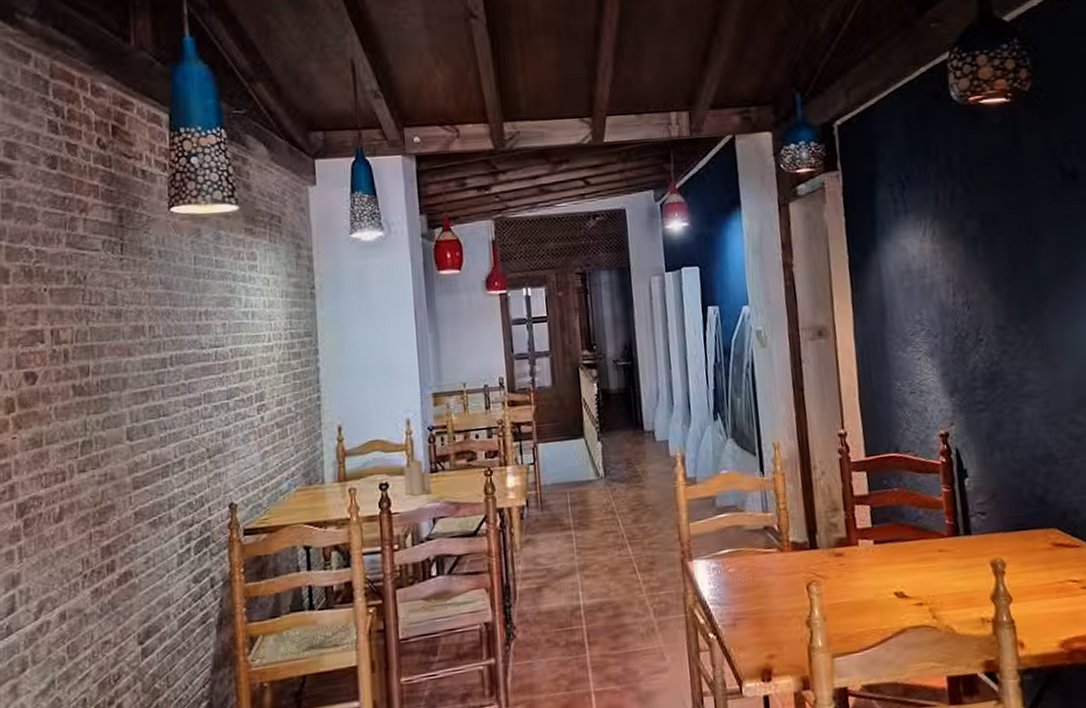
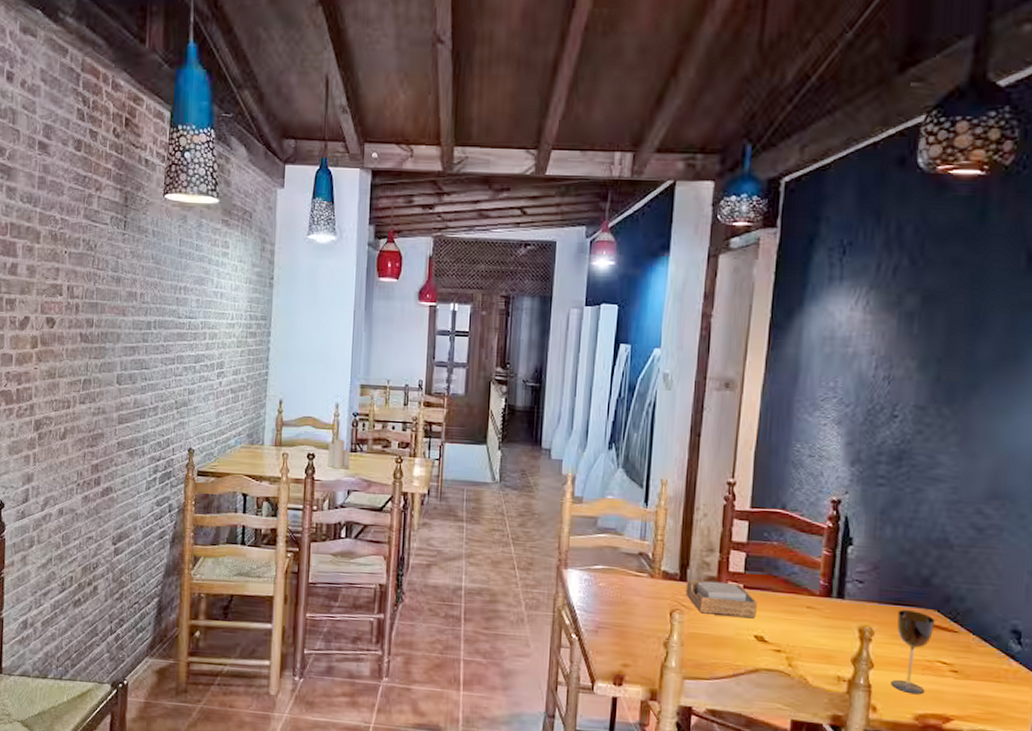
napkin holder: none [817,540,892,581] -> present [685,579,757,619]
wineglass: none [1023,533,1064,621] -> present [891,610,935,695]

